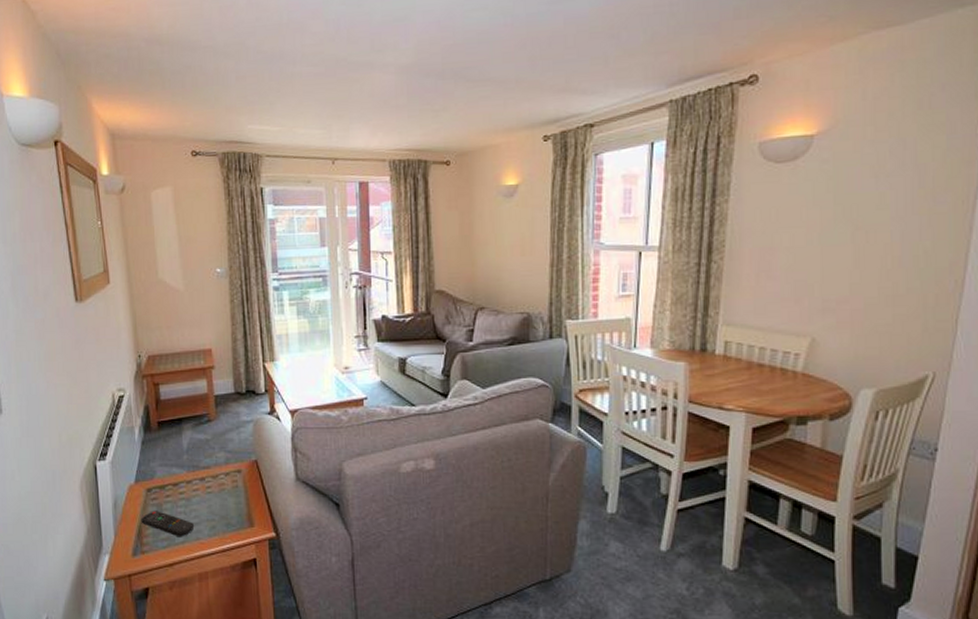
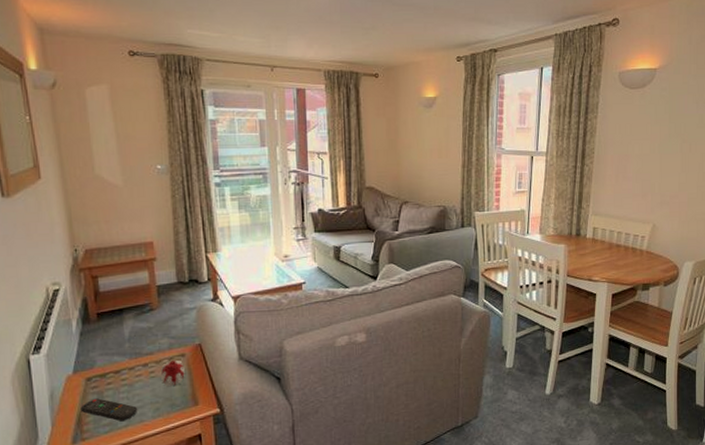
candle: none [216,477,241,505] -> present [160,360,185,387]

